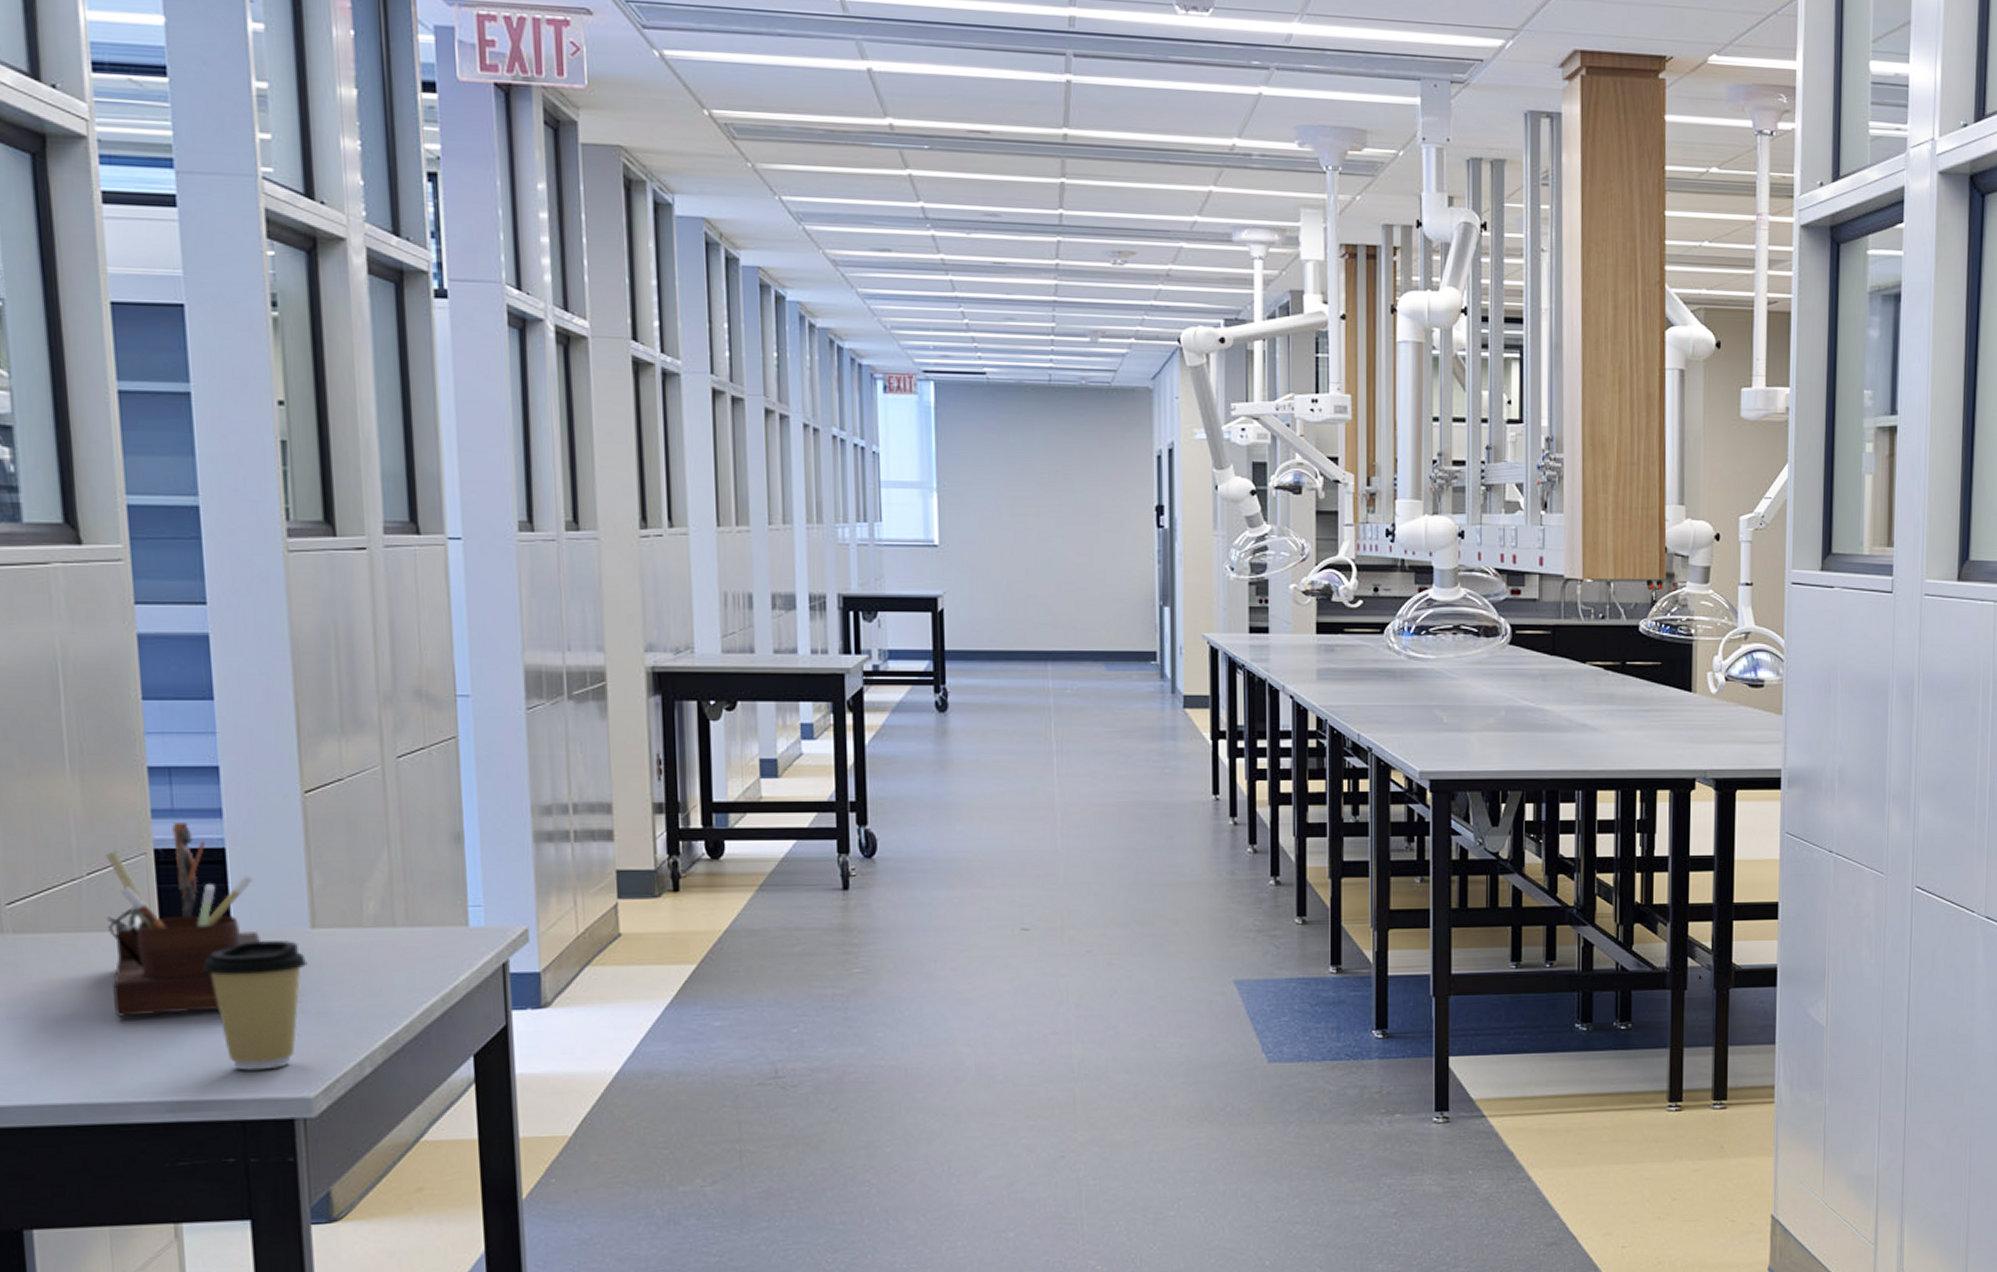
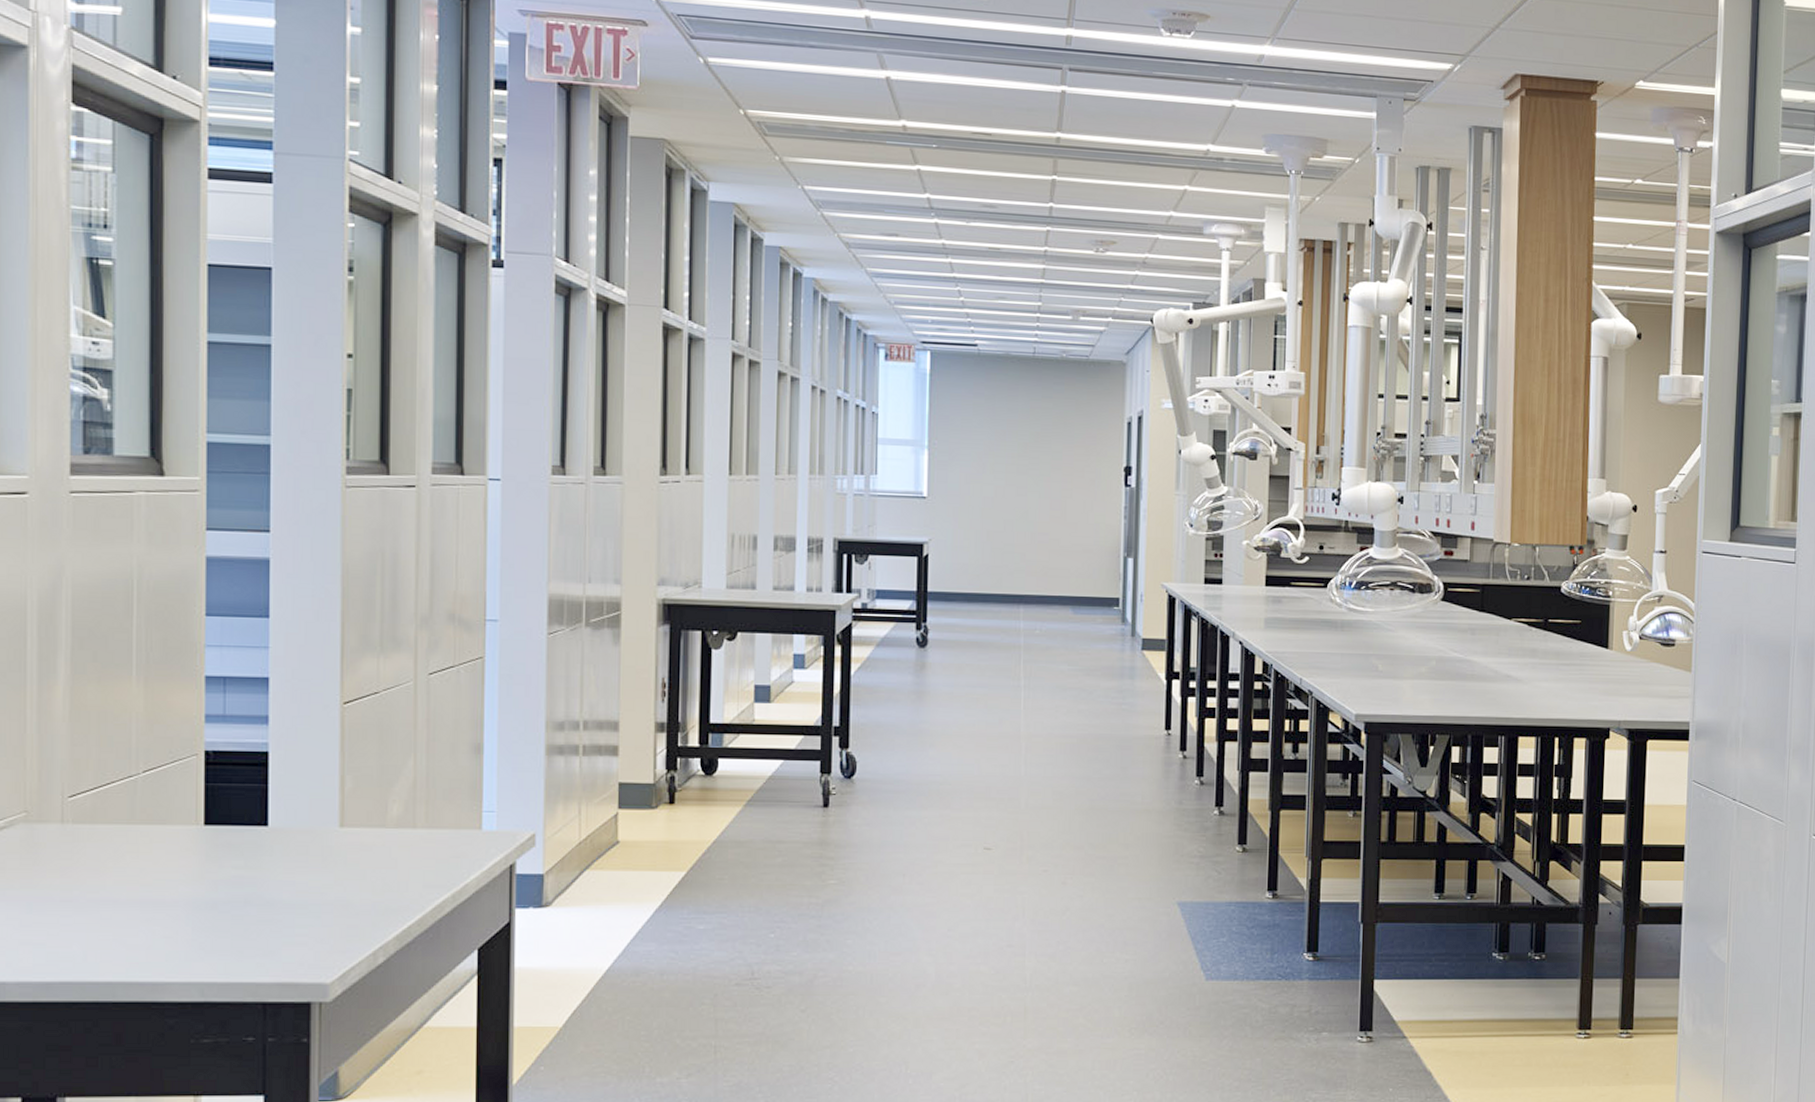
desk organizer: present [106,822,260,1017] -> none [156,727,293,903]
coffee cup: present [203,941,308,1071] -> none [239,837,334,956]

